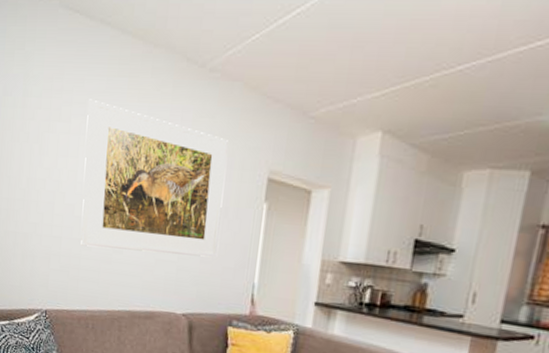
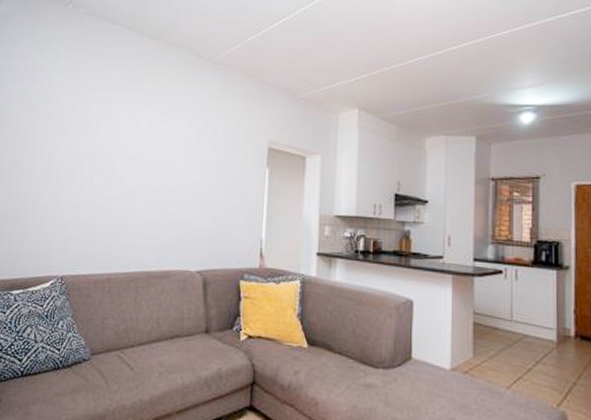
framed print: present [81,99,228,258] -> none [99,86,233,218]

